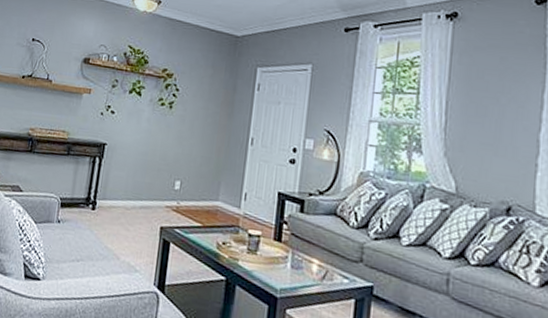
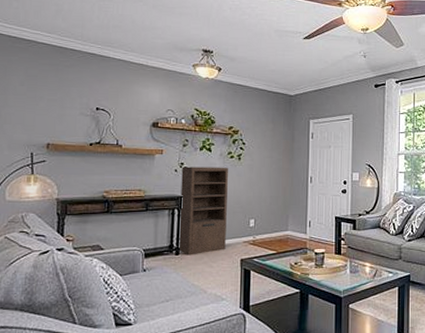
shelving unit: none [95,110,157,213] -> present [178,166,228,256]

